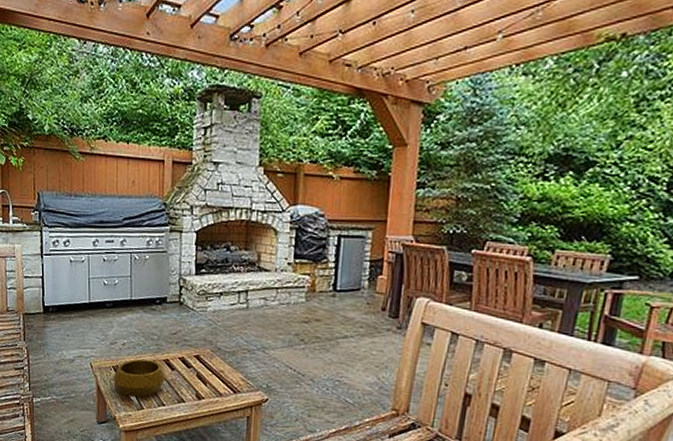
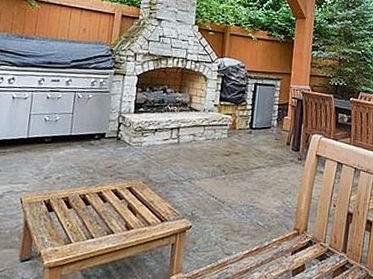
decorative bowl: present [113,359,166,398] -> none [43,192,98,232]

